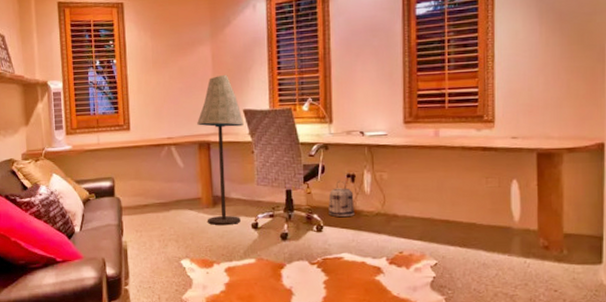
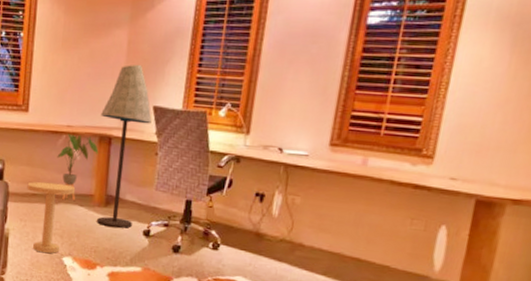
side table: none [138,191,184,259] -> present [27,181,76,254]
house plant: none [162,144,200,207] -> present [57,133,99,201]
basket: present [328,180,354,217] -> none [228,198,260,238]

